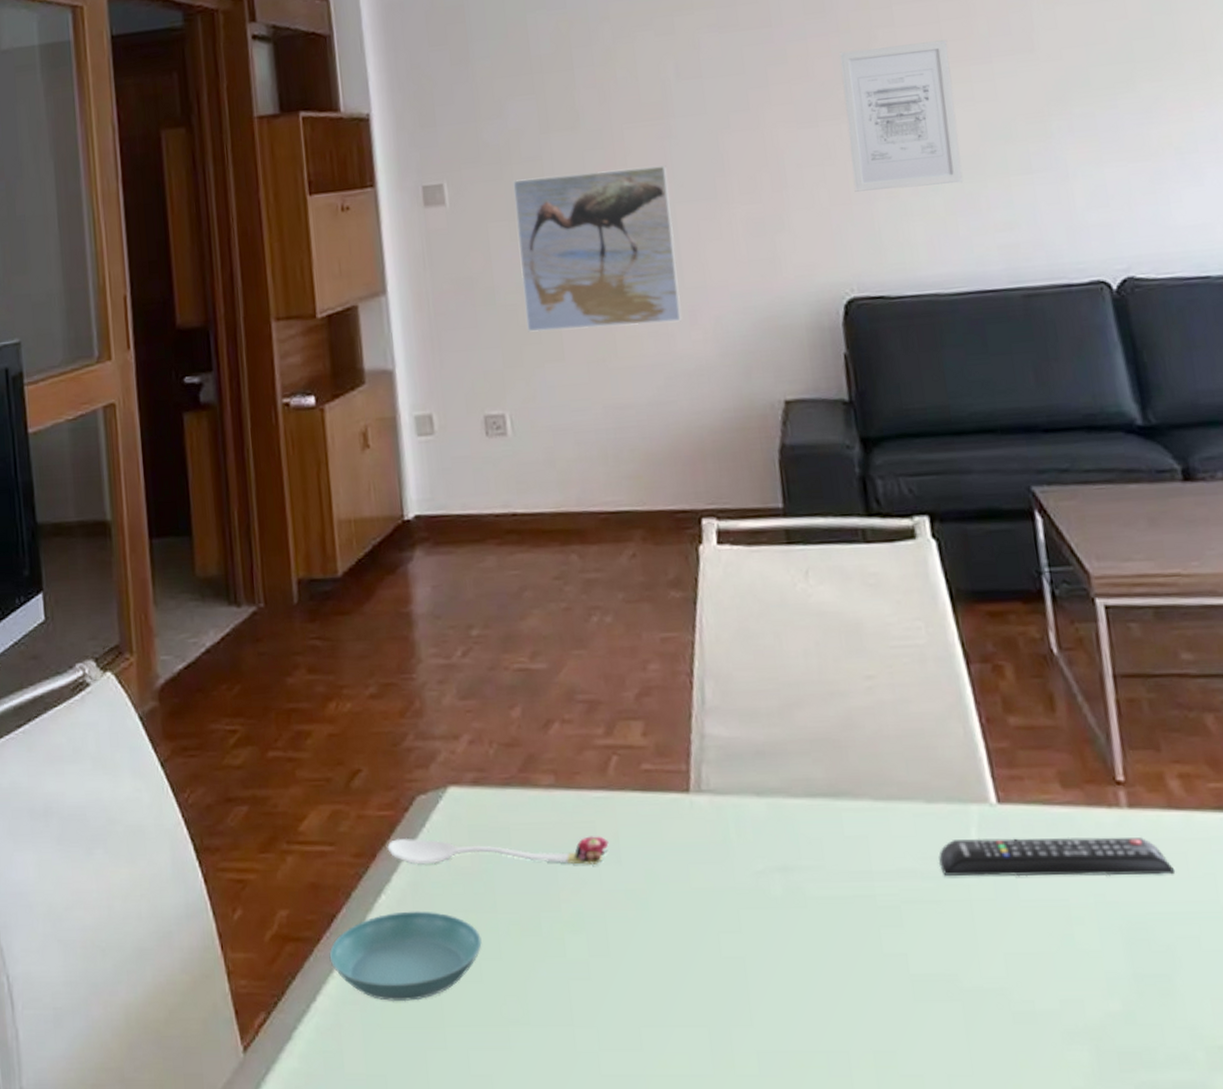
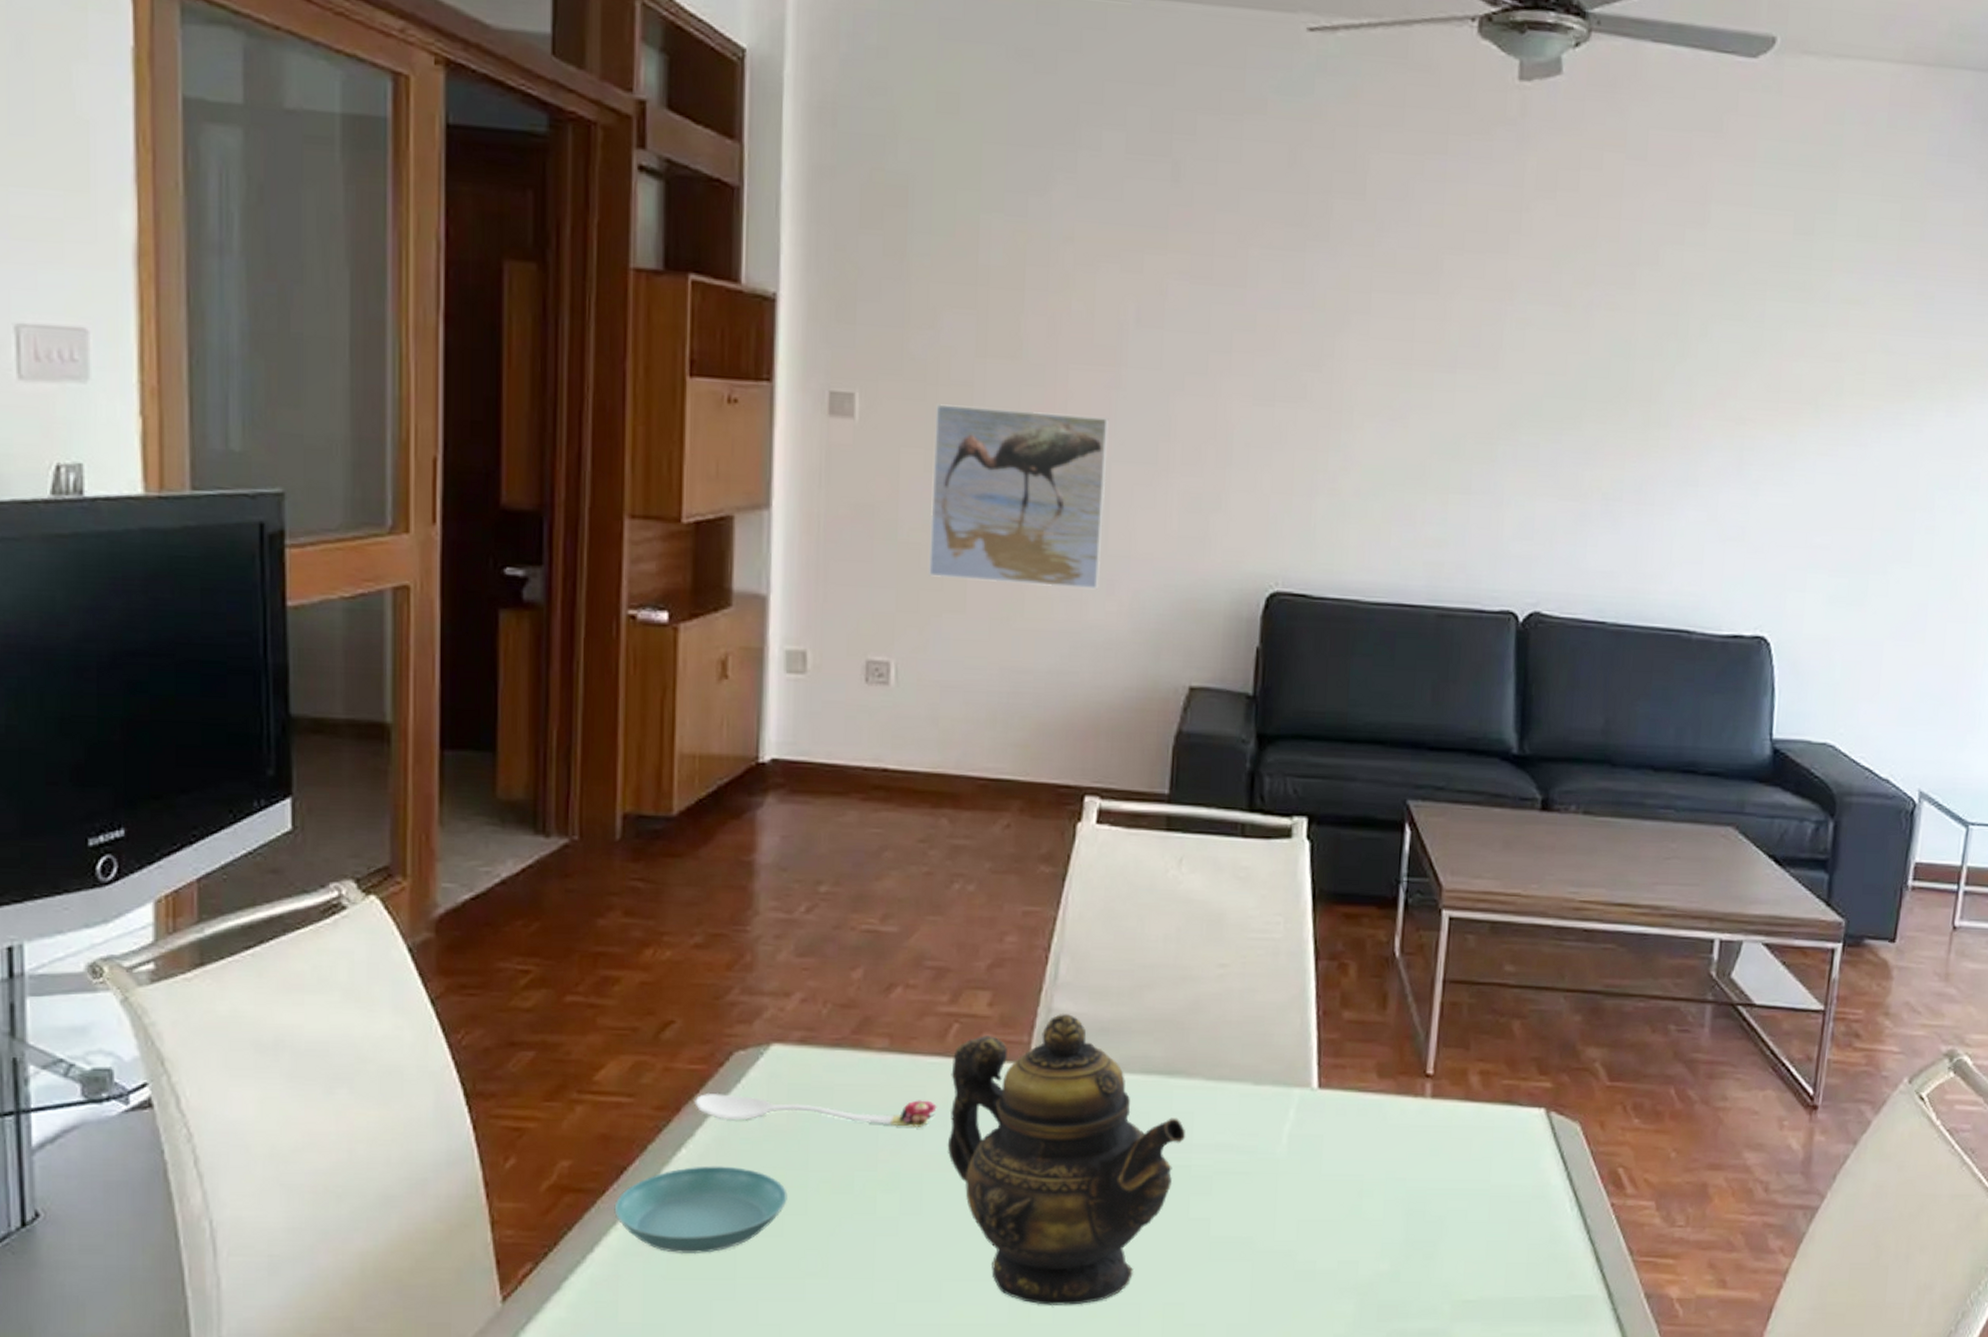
teapot: none [616,738,865,1054] -> present [947,1013,1186,1305]
wall art: present [839,40,964,192] -> none [1298,330,1418,492]
remote control: present [938,837,1176,877] -> none [1254,1118,1460,1157]

